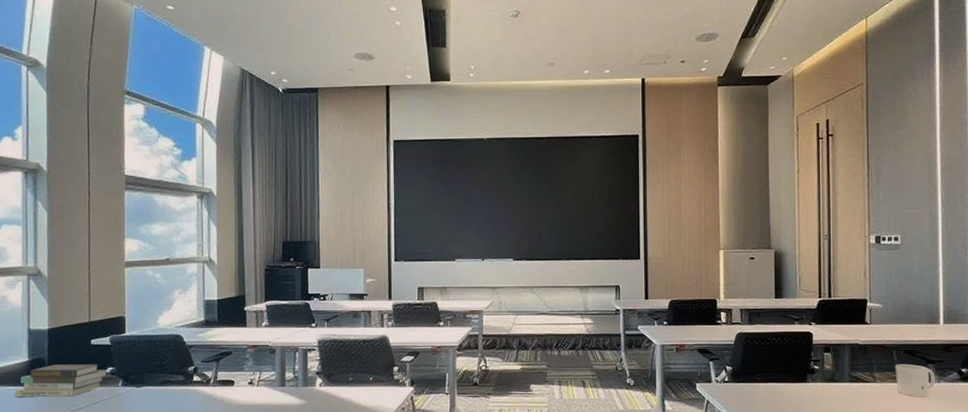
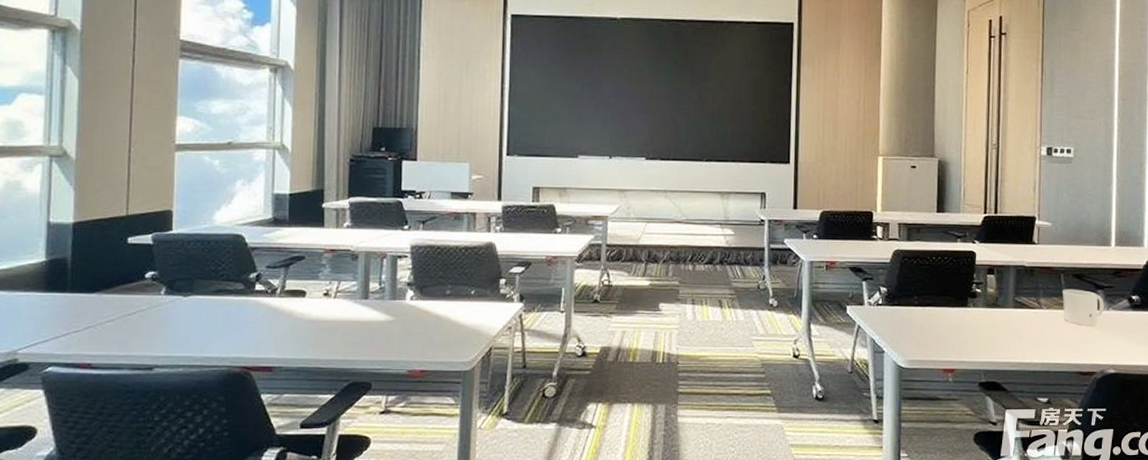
books: present [13,364,106,397] -> none [24,266,146,305]

